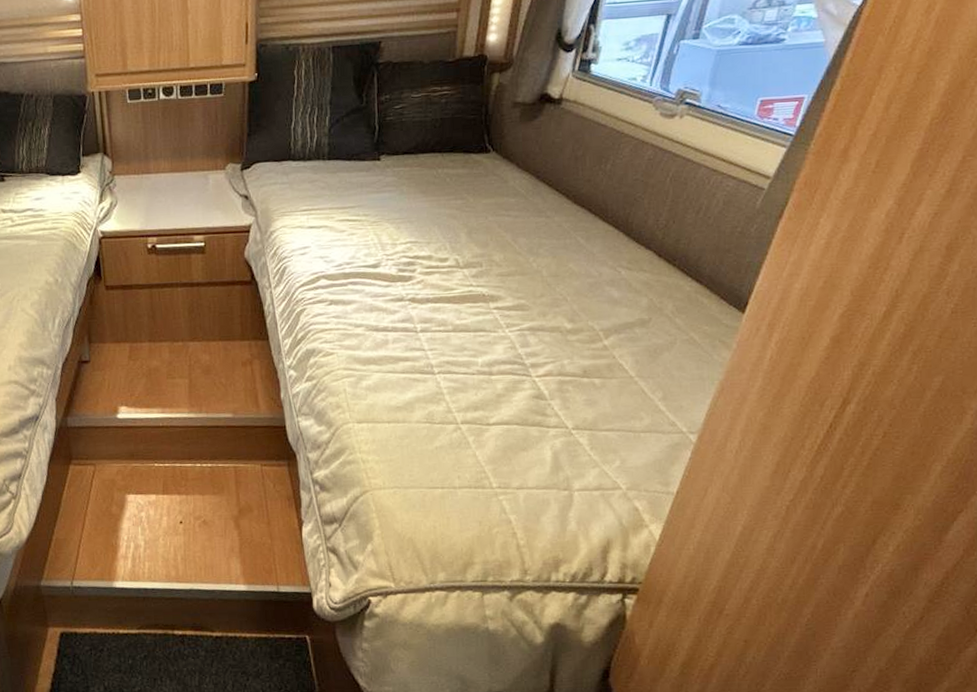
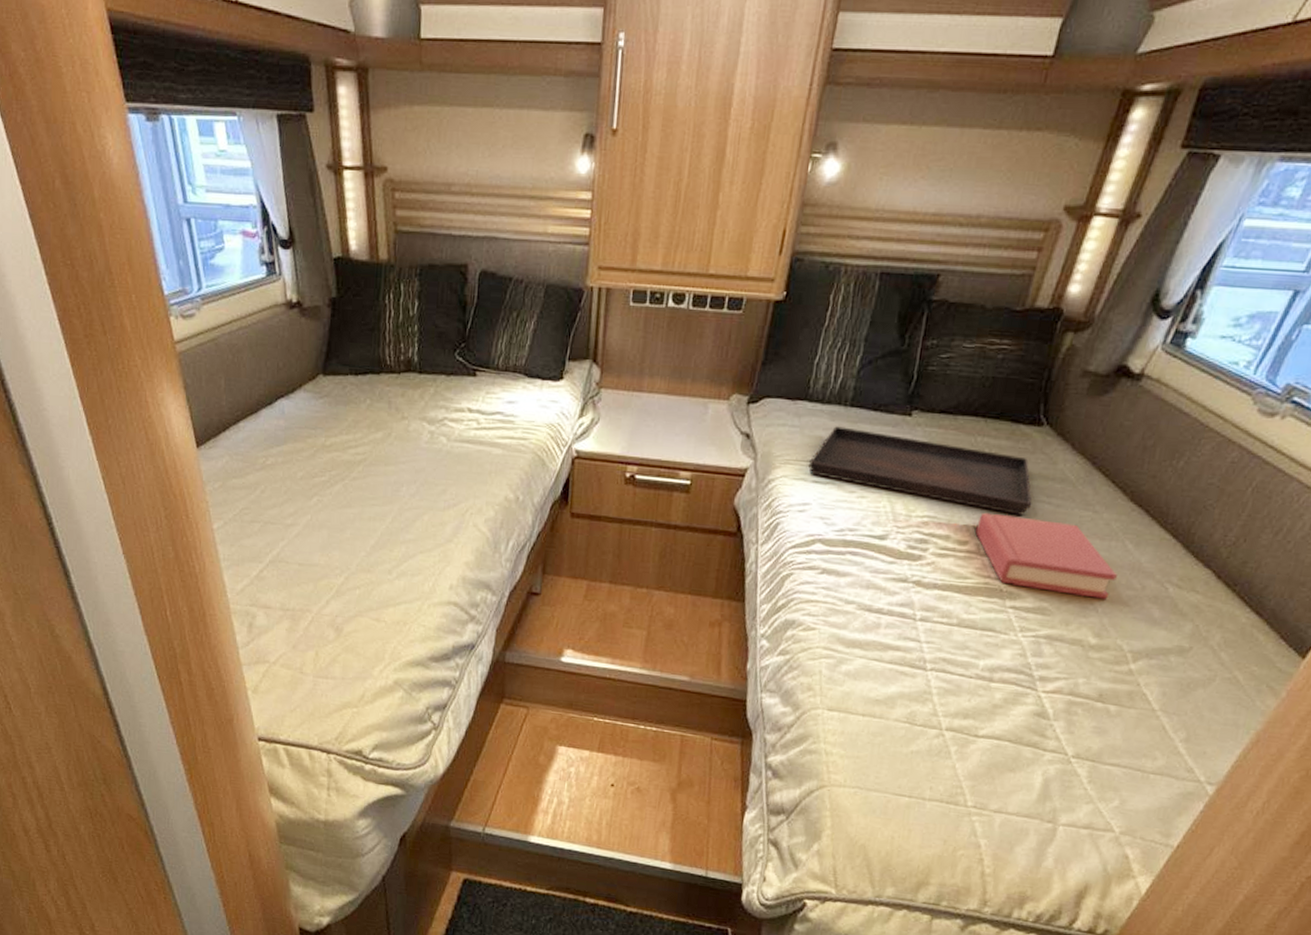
serving tray: none [302,177,494,230] -> present [808,426,1033,517]
hardback book: none [451,230,577,290] -> present [974,512,1117,599]

